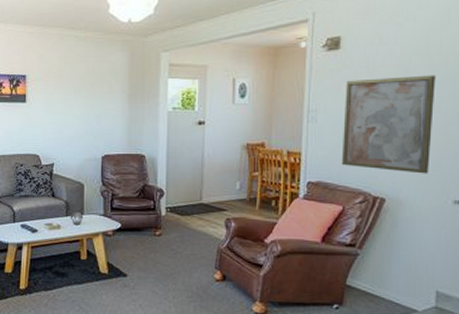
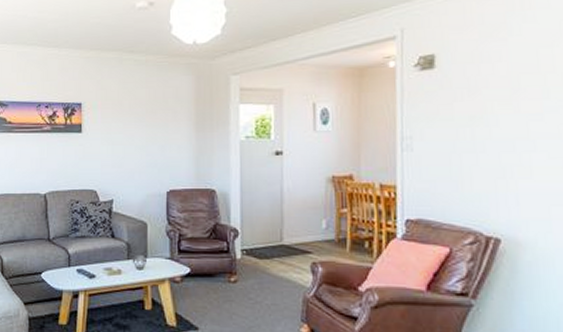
wall art: present [341,75,436,174] -> none [444,95,552,210]

